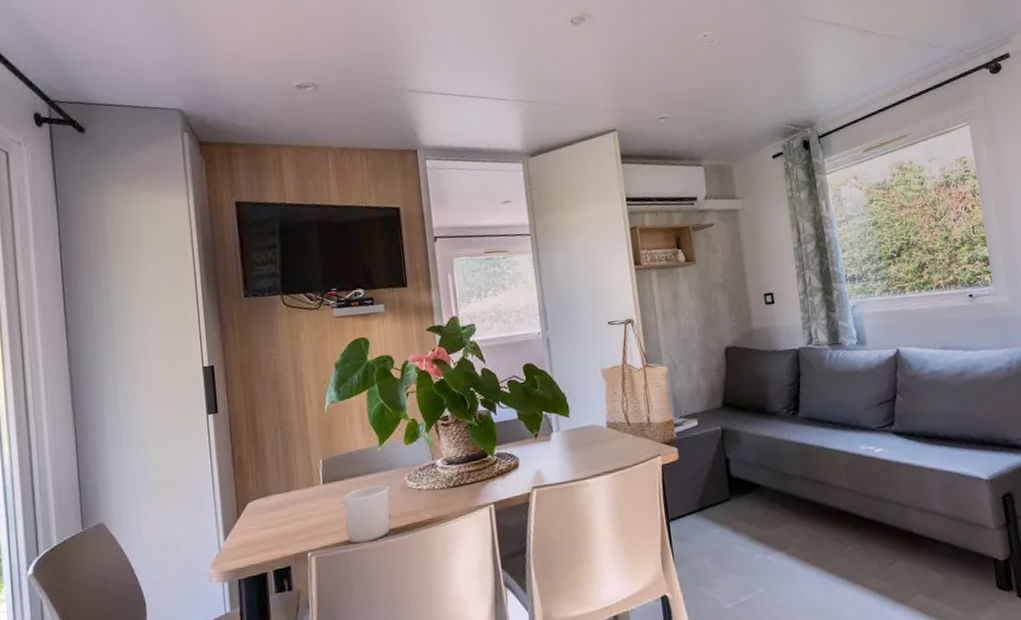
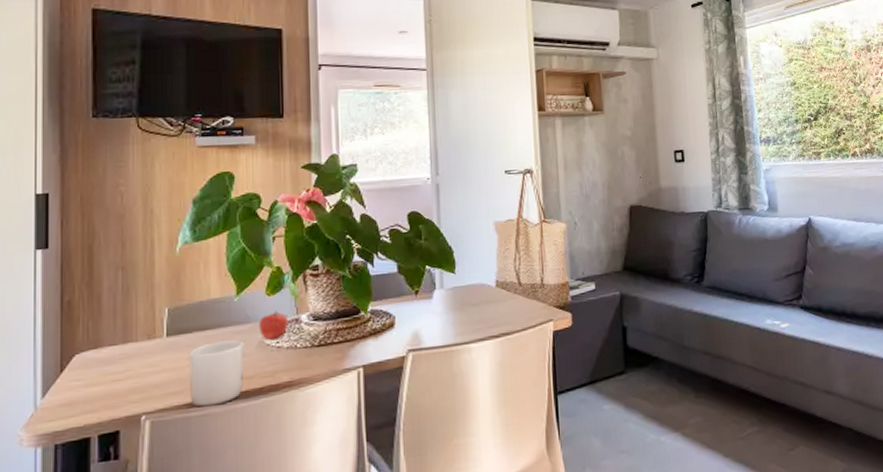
fruit: none [400,458,426,484] -> present [258,311,289,341]

